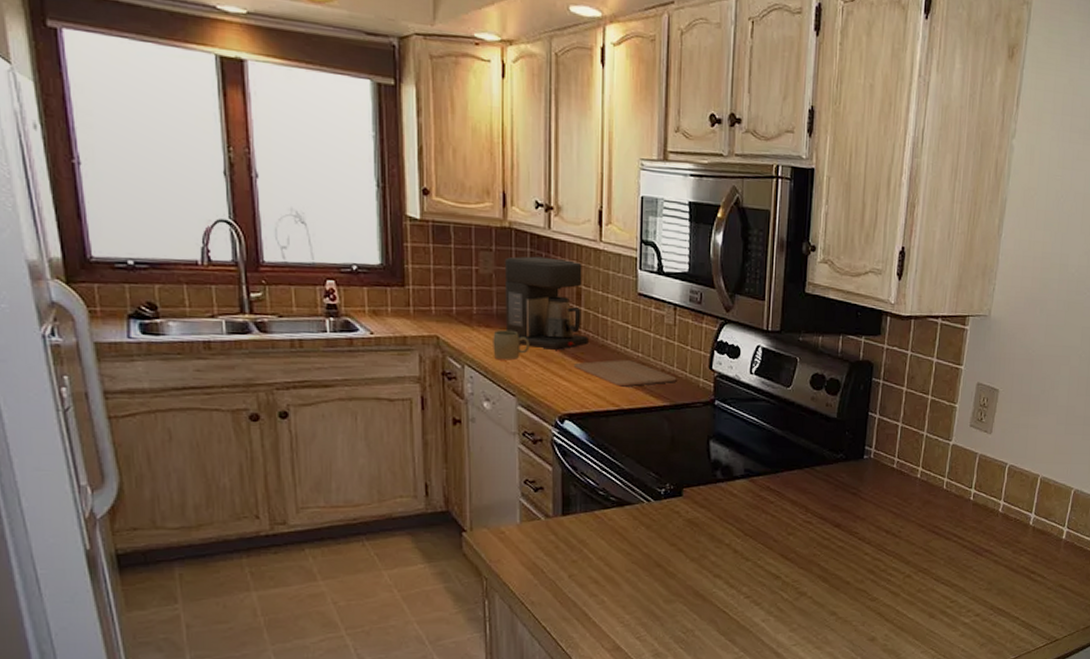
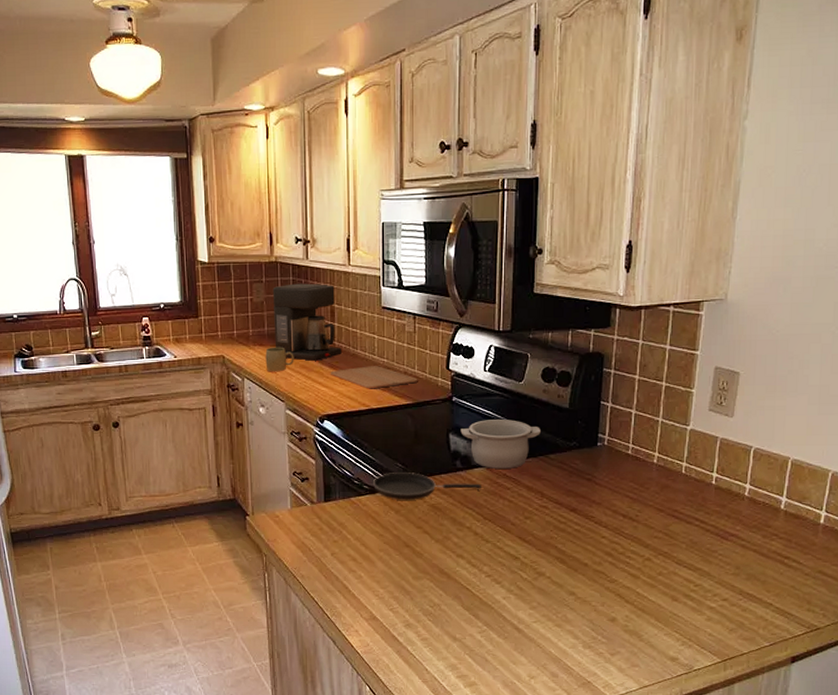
frying pan: none [622,483,743,514] -> present [373,473,481,500]
cooking pot: none [722,427,807,482] -> present [460,420,541,470]

